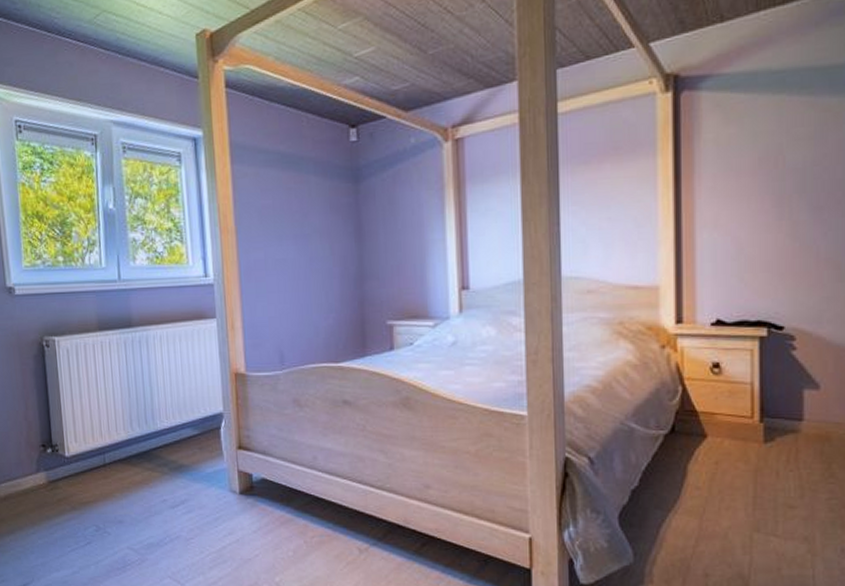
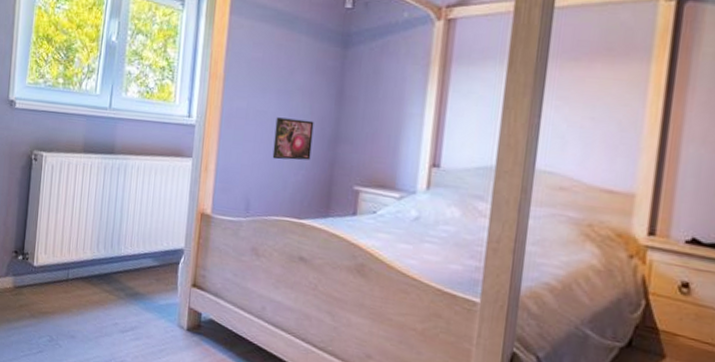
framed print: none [297,262,339,307] -> present [272,117,314,161]

